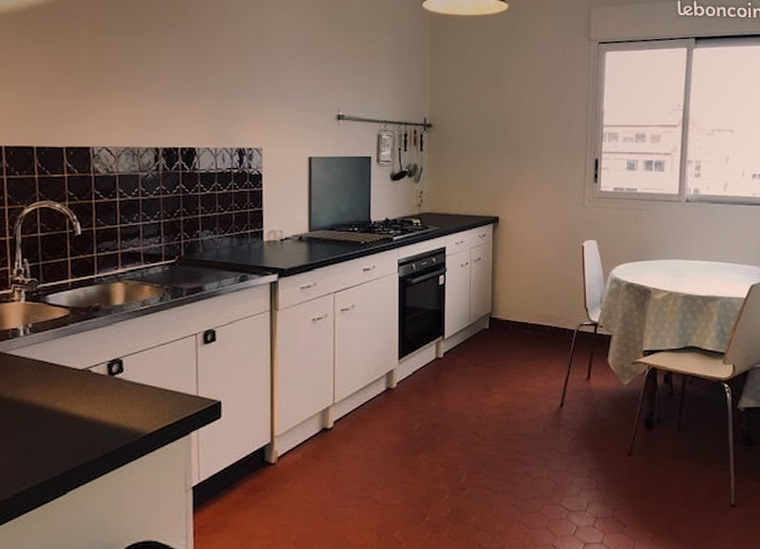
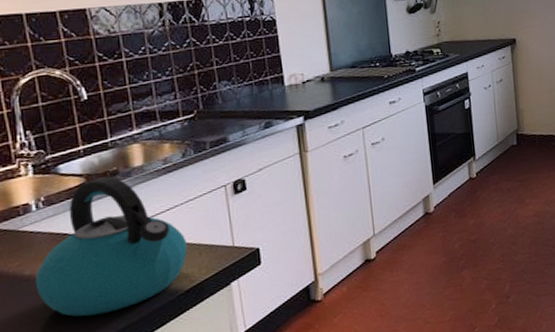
kettle: none [14,311,154,446] -> present [34,176,188,317]

